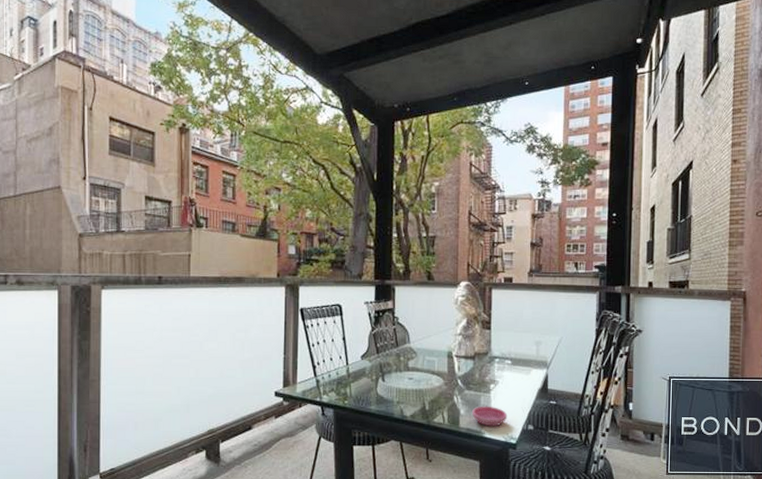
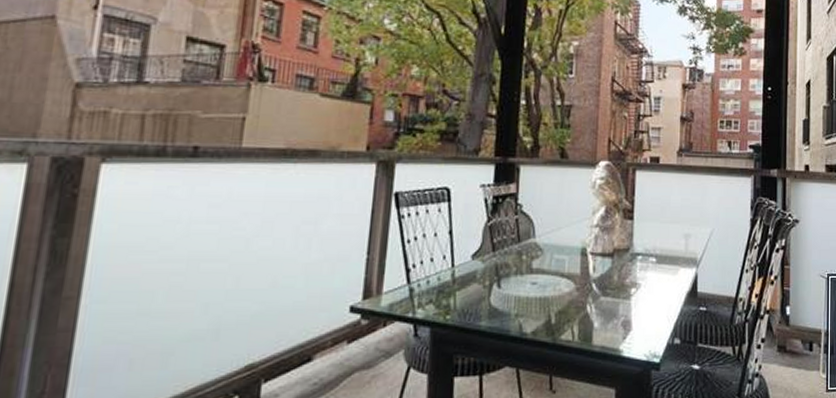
saucer: present [472,406,508,427] -> none [608,316,650,343]

